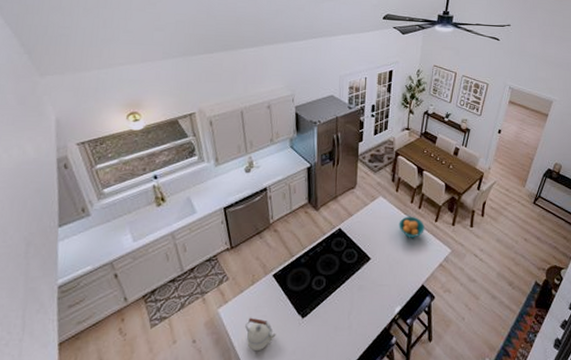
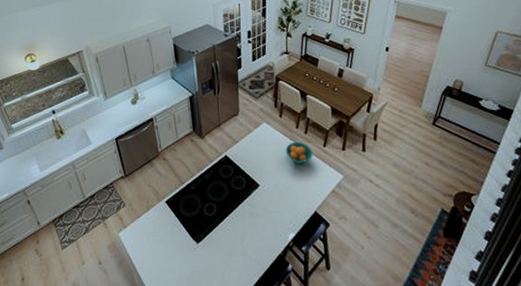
kettle: present [245,317,276,350] -> none [144,241,174,273]

